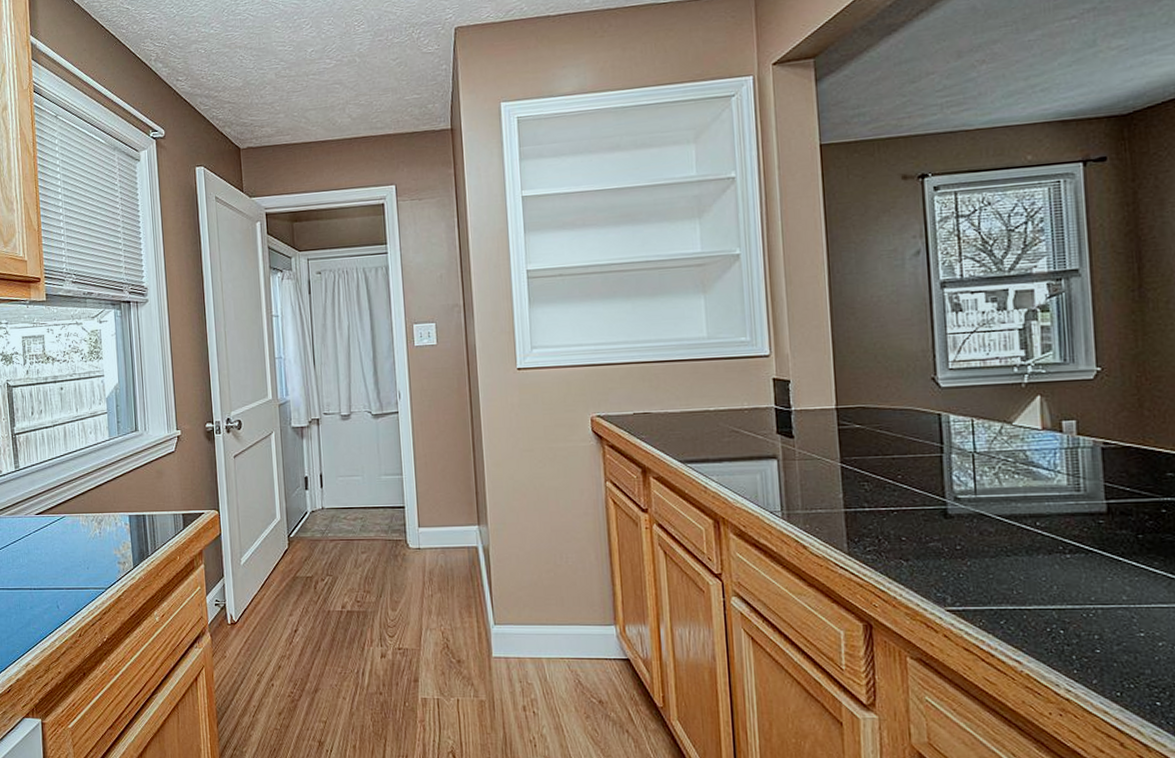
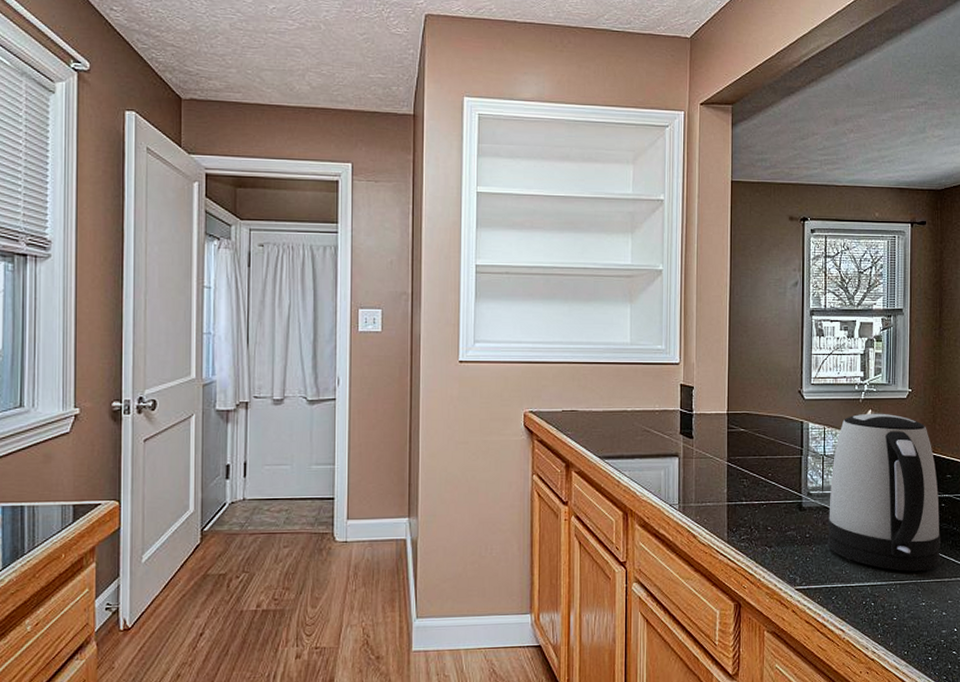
kettle: none [986,399,1165,593] -> present [827,413,940,571]

